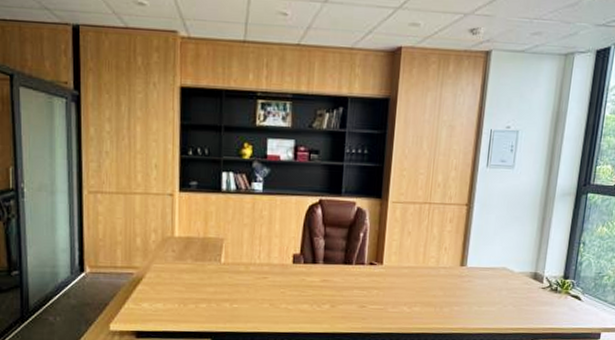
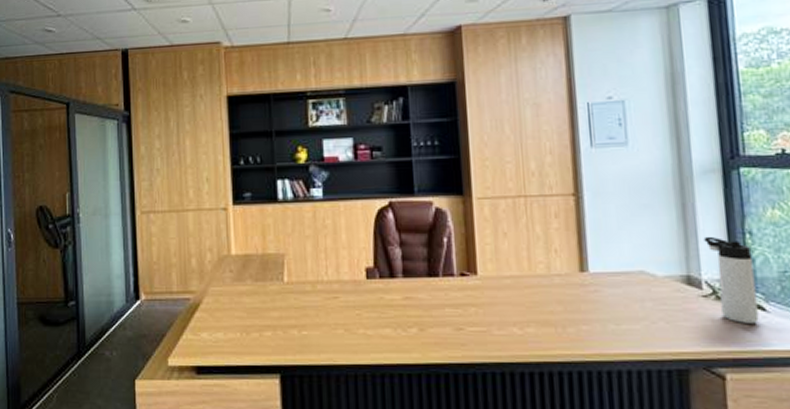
thermos bottle: none [552,244,582,309] -> present [703,236,759,323]

